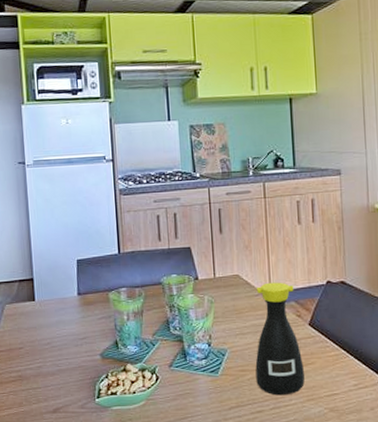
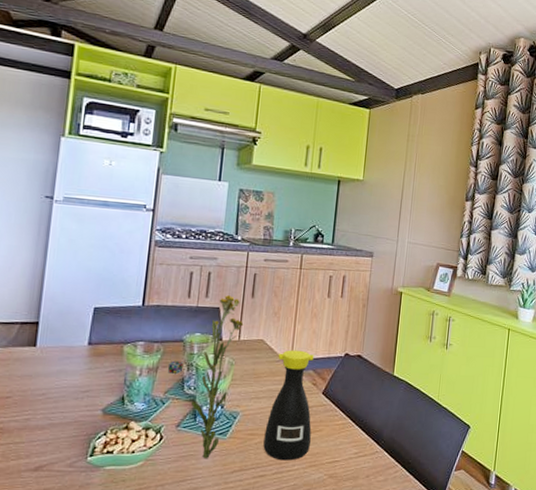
flower: none [152,234,217,397] -> present [168,295,244,460]

